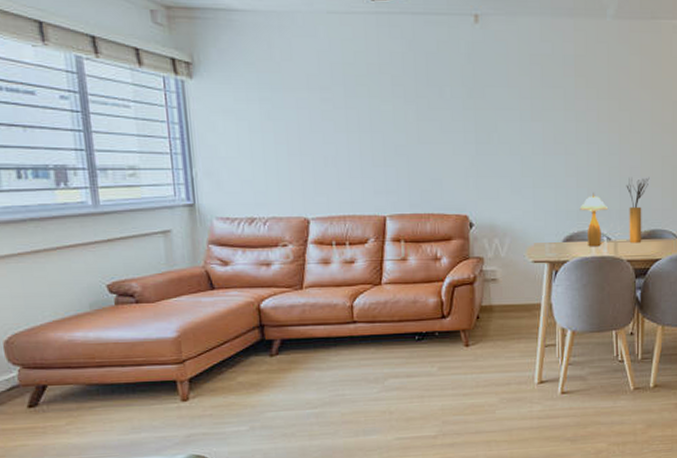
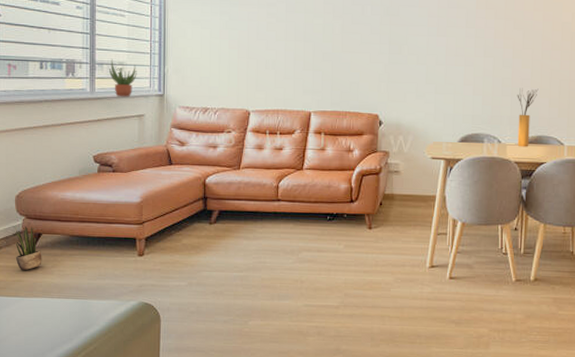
potted plant: none [10,378,52,433] -> present [15,227,42,271]
potted plant: none [116,163,156,210] -> present [109,59,137,98]
table lamp: present [579,192,609,247] -> none [474,100,501,148]

